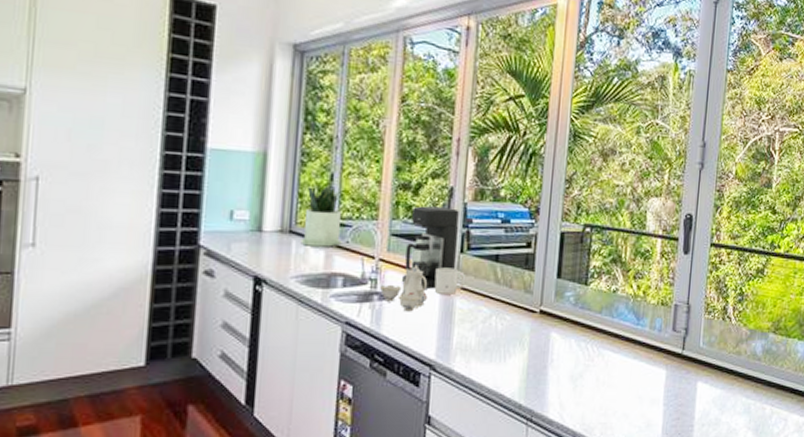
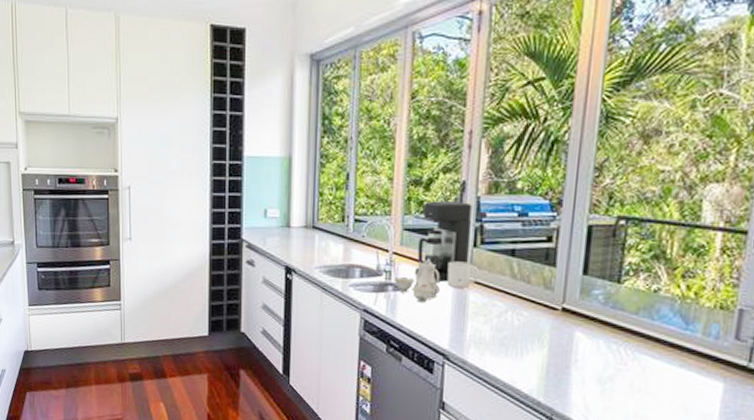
planter: present [300,185,342,247] -> none [322,184,358,241]

